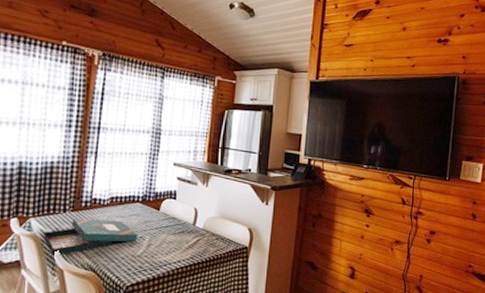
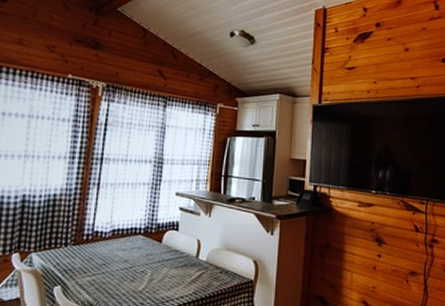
board game: present [44,218,138,257] -> none [44,253,140,294]

